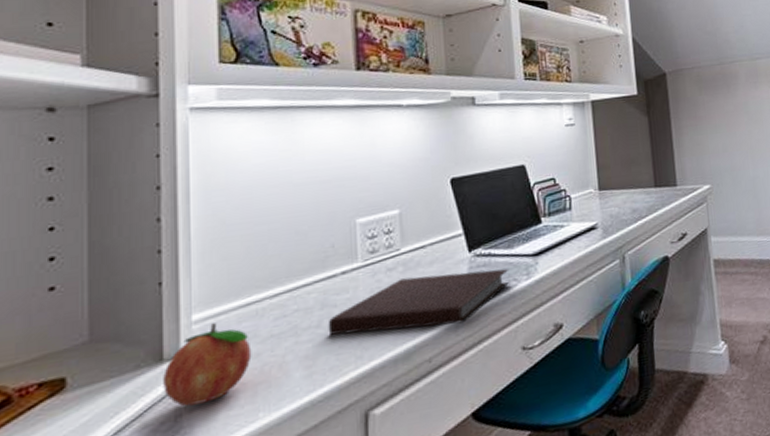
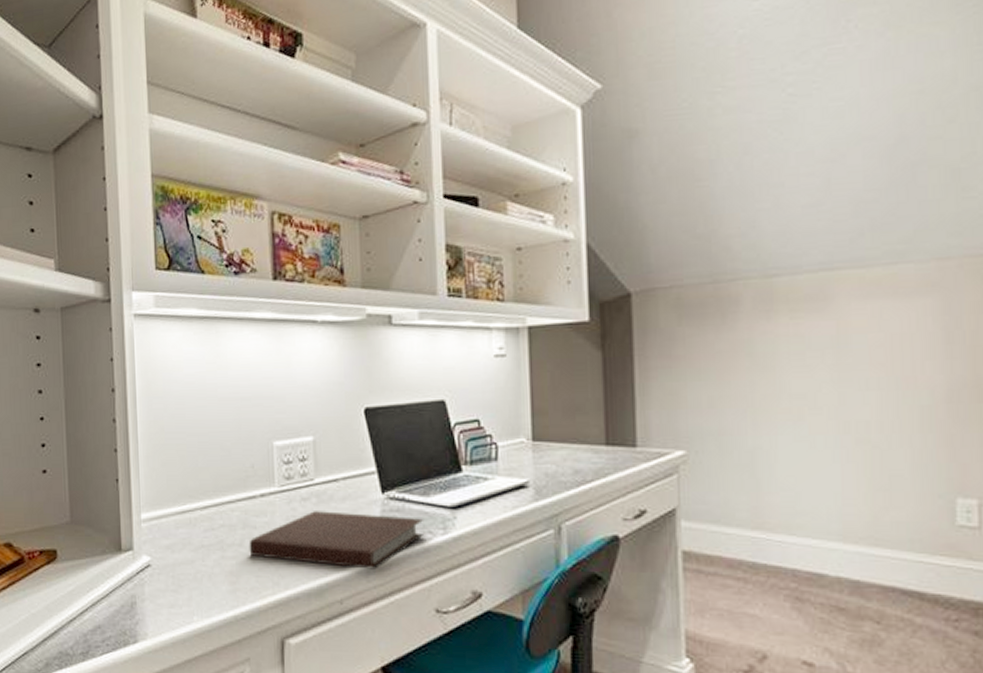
fruit: present [163,323,252,407] -> none [122,524,187,596]

